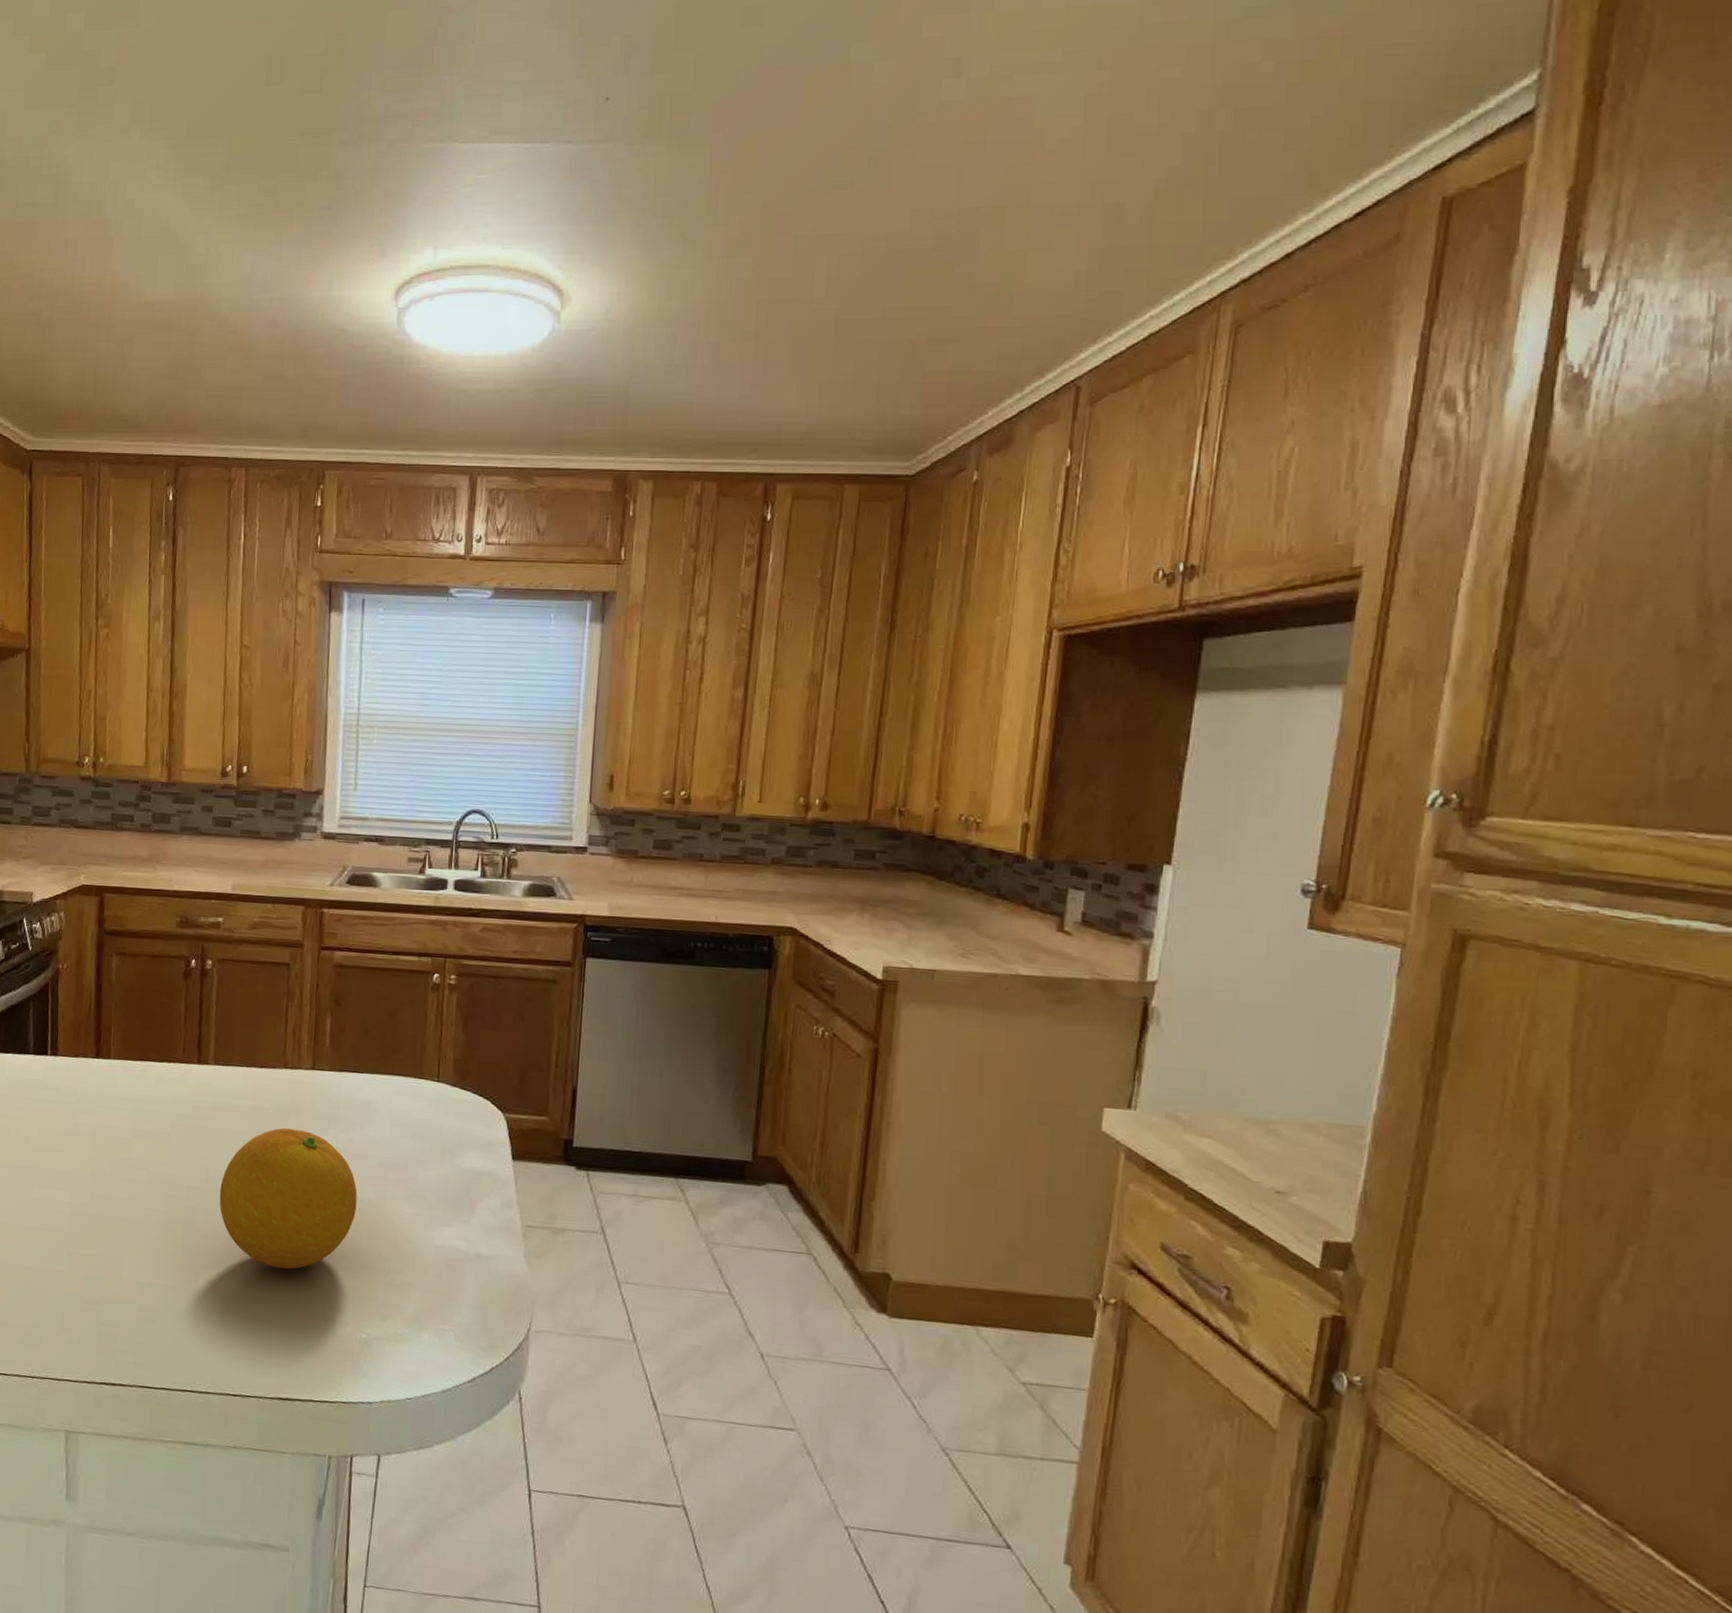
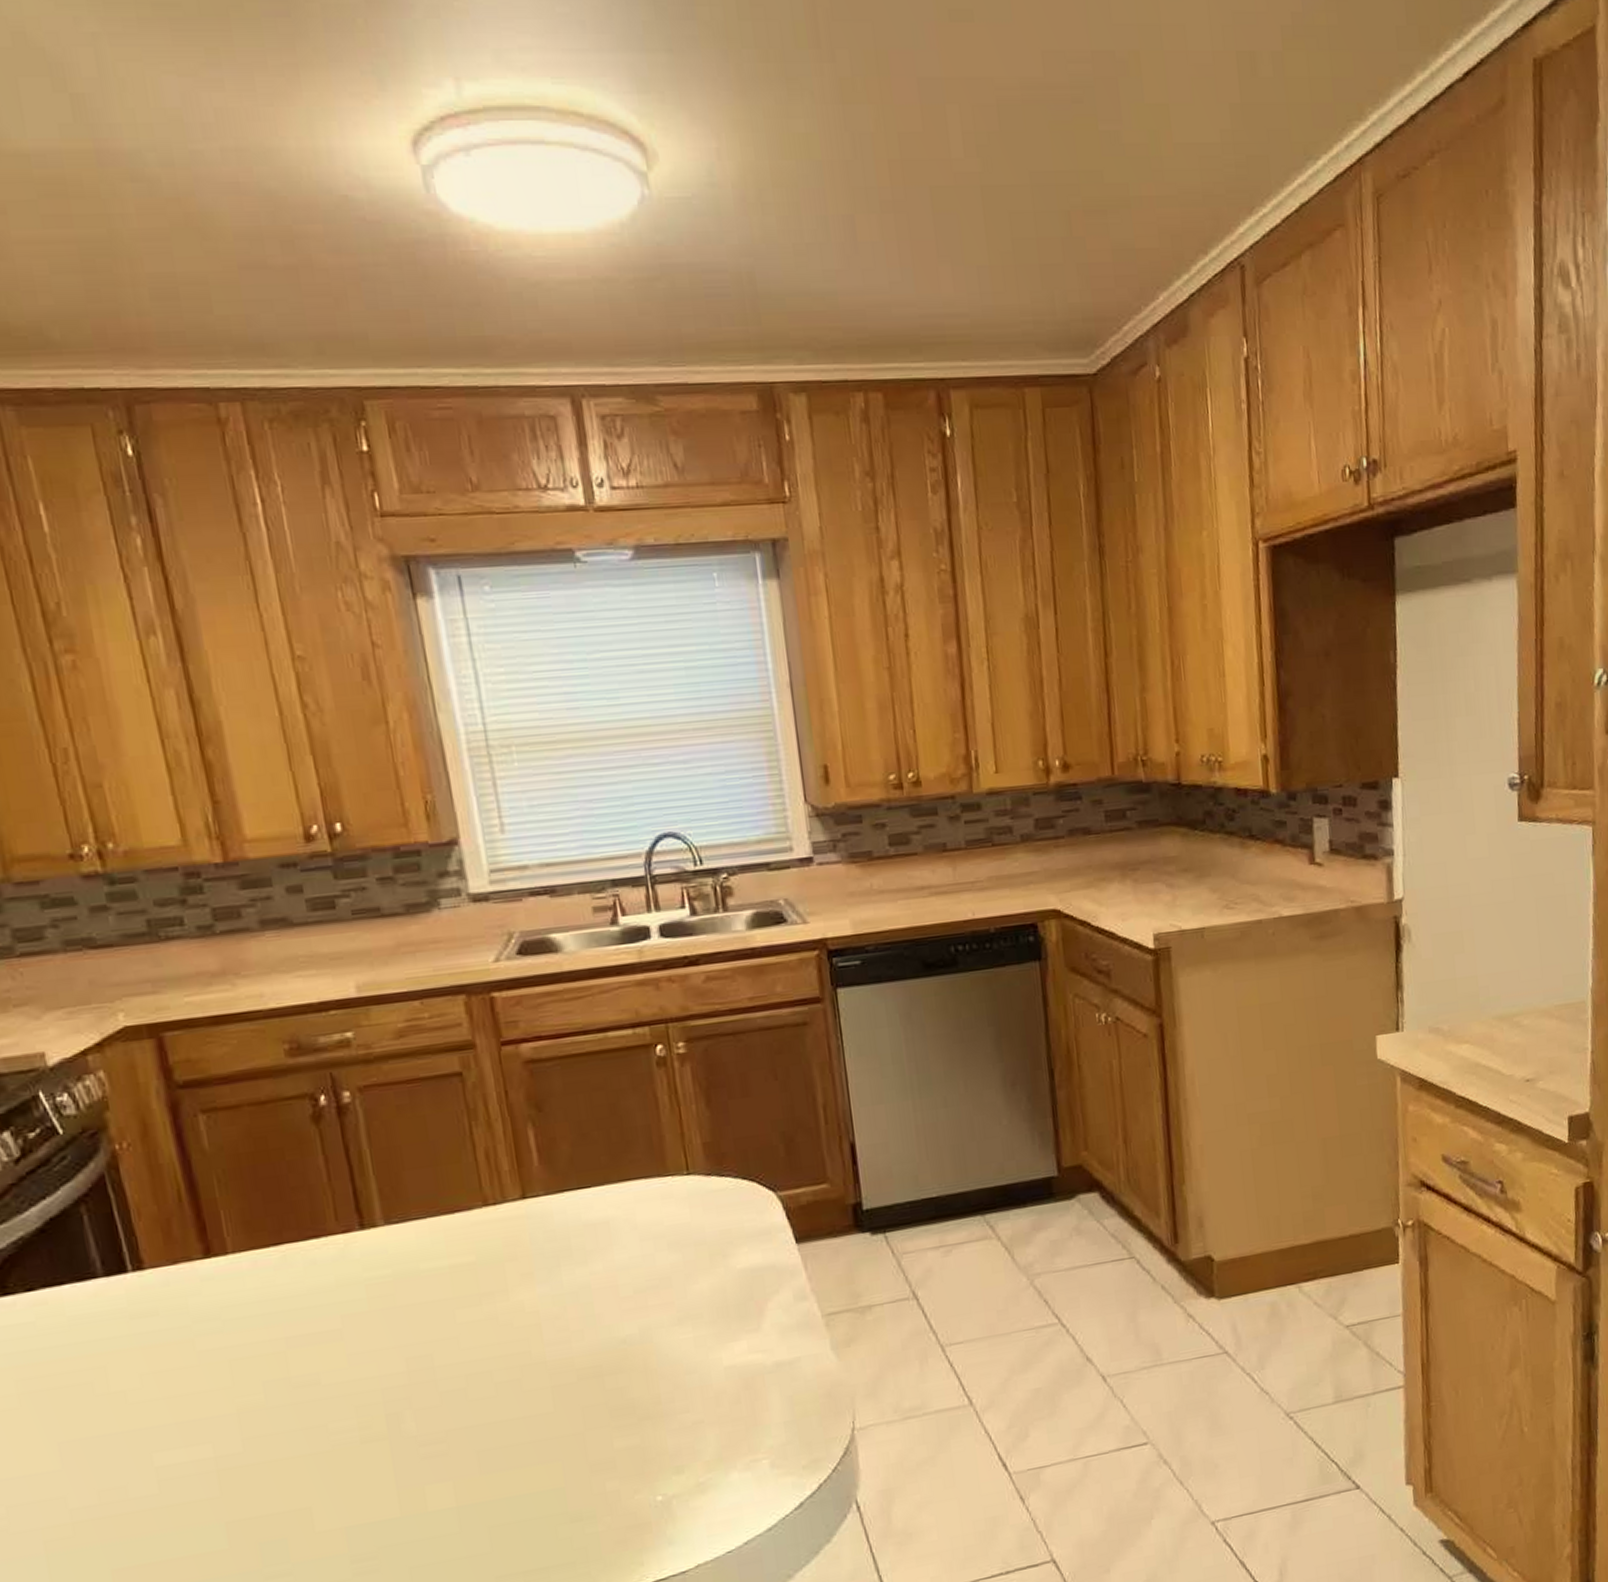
fruit: present [219,1127,358,1270] -> none [429,1276,619,1455]

